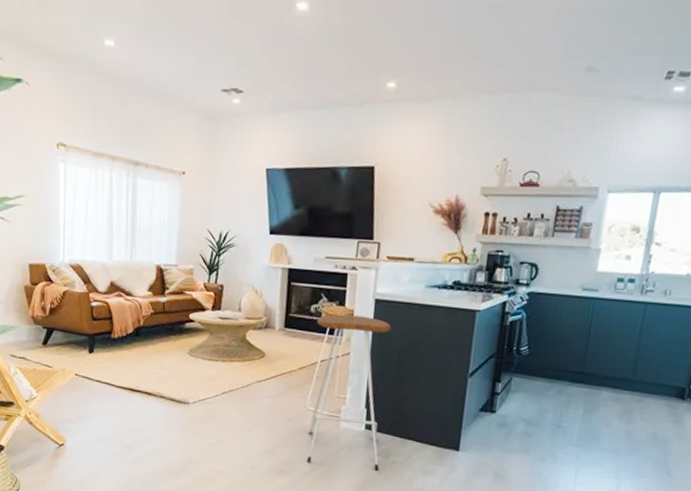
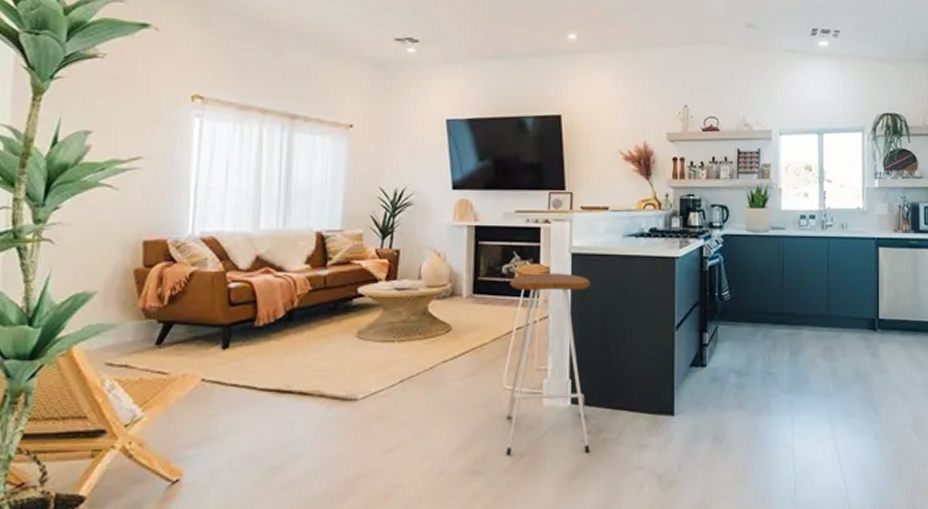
planter: none [553,242,588,294] -> present [744,182,771,233]

